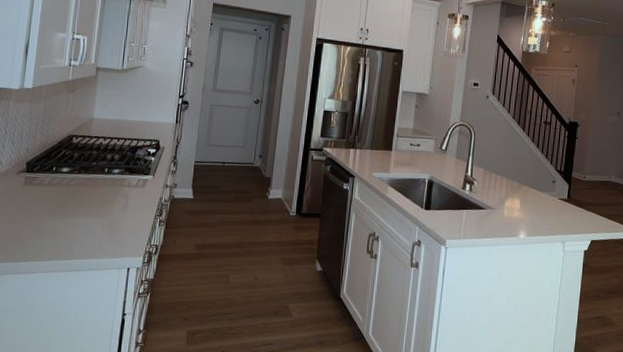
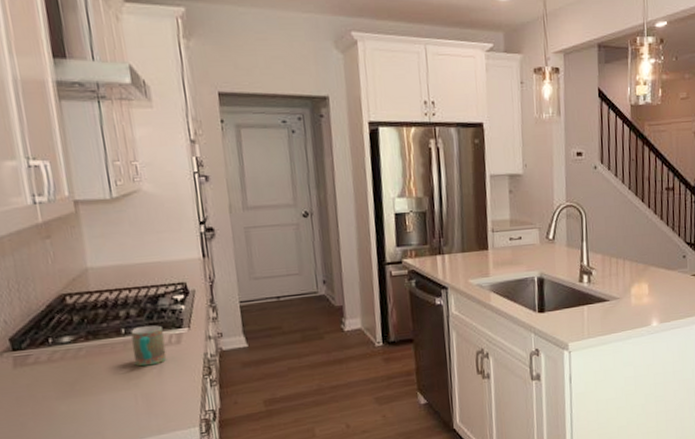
mug: none [108,169,134,201] -> present [131,325,167,367]

